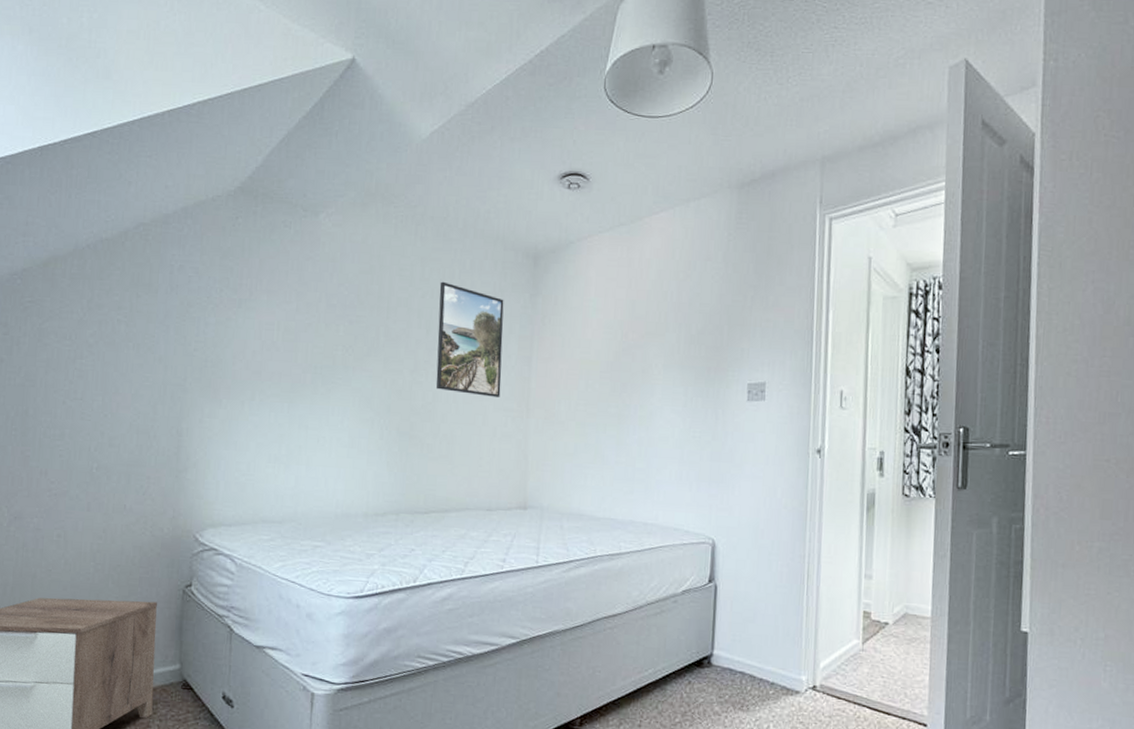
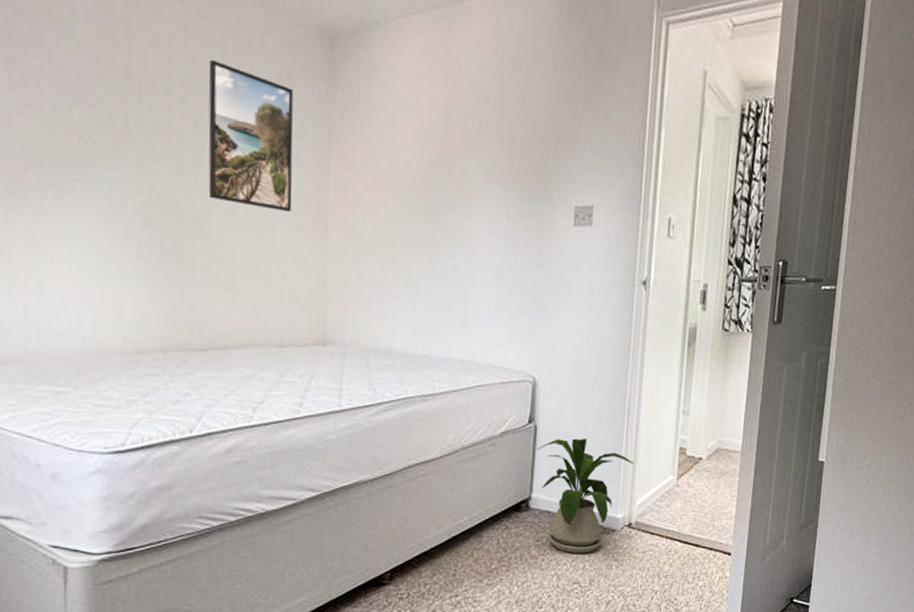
house plant: none [718,598,816,714] -> present [537,438,634,553]

